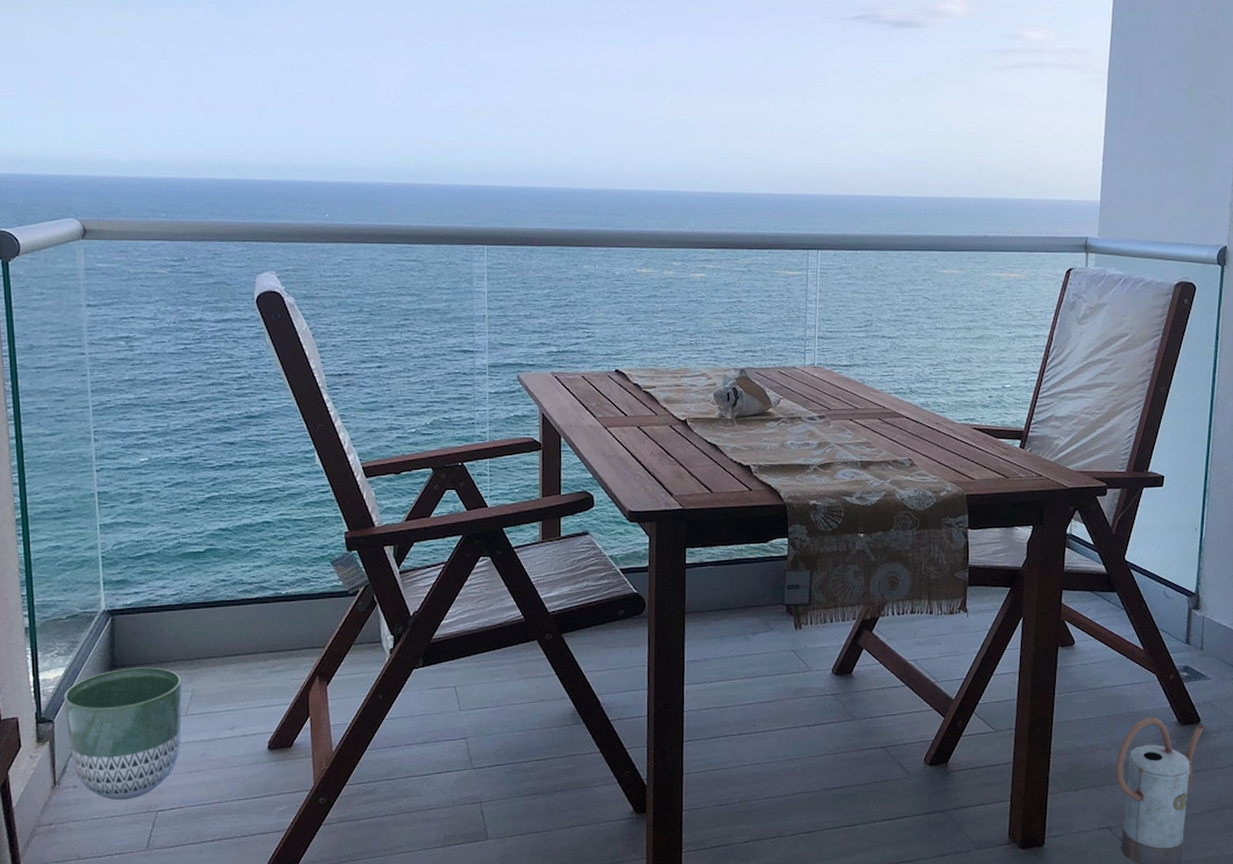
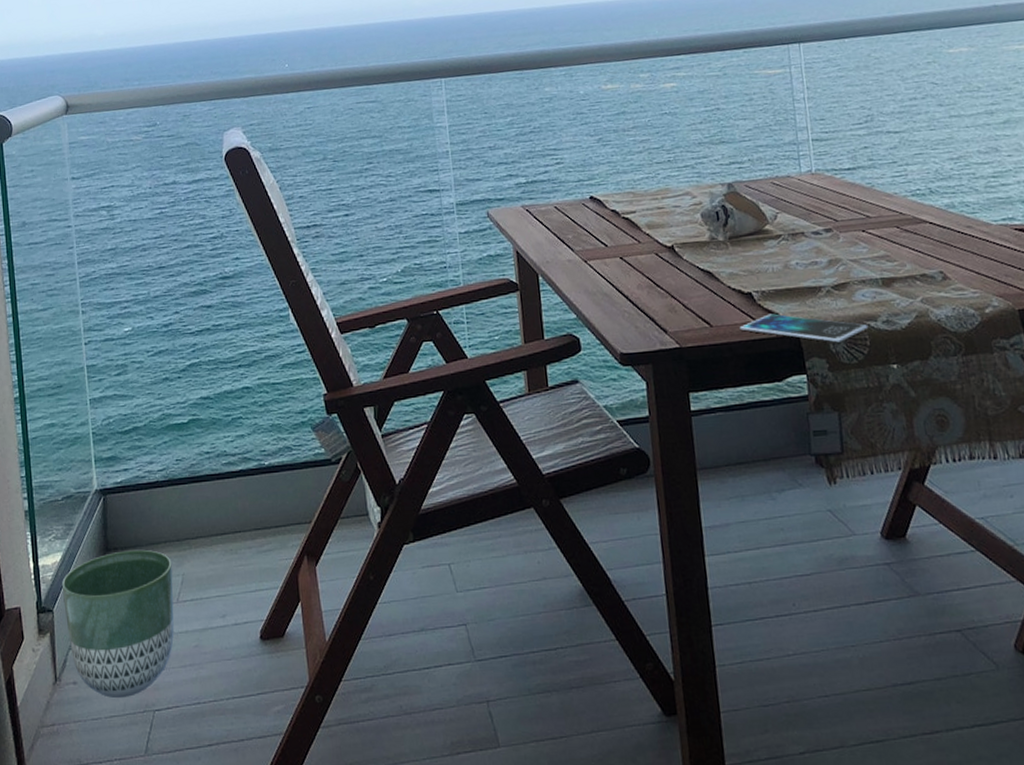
smartphone: none [736,485,845,513] -> present [739,313,869,343]

